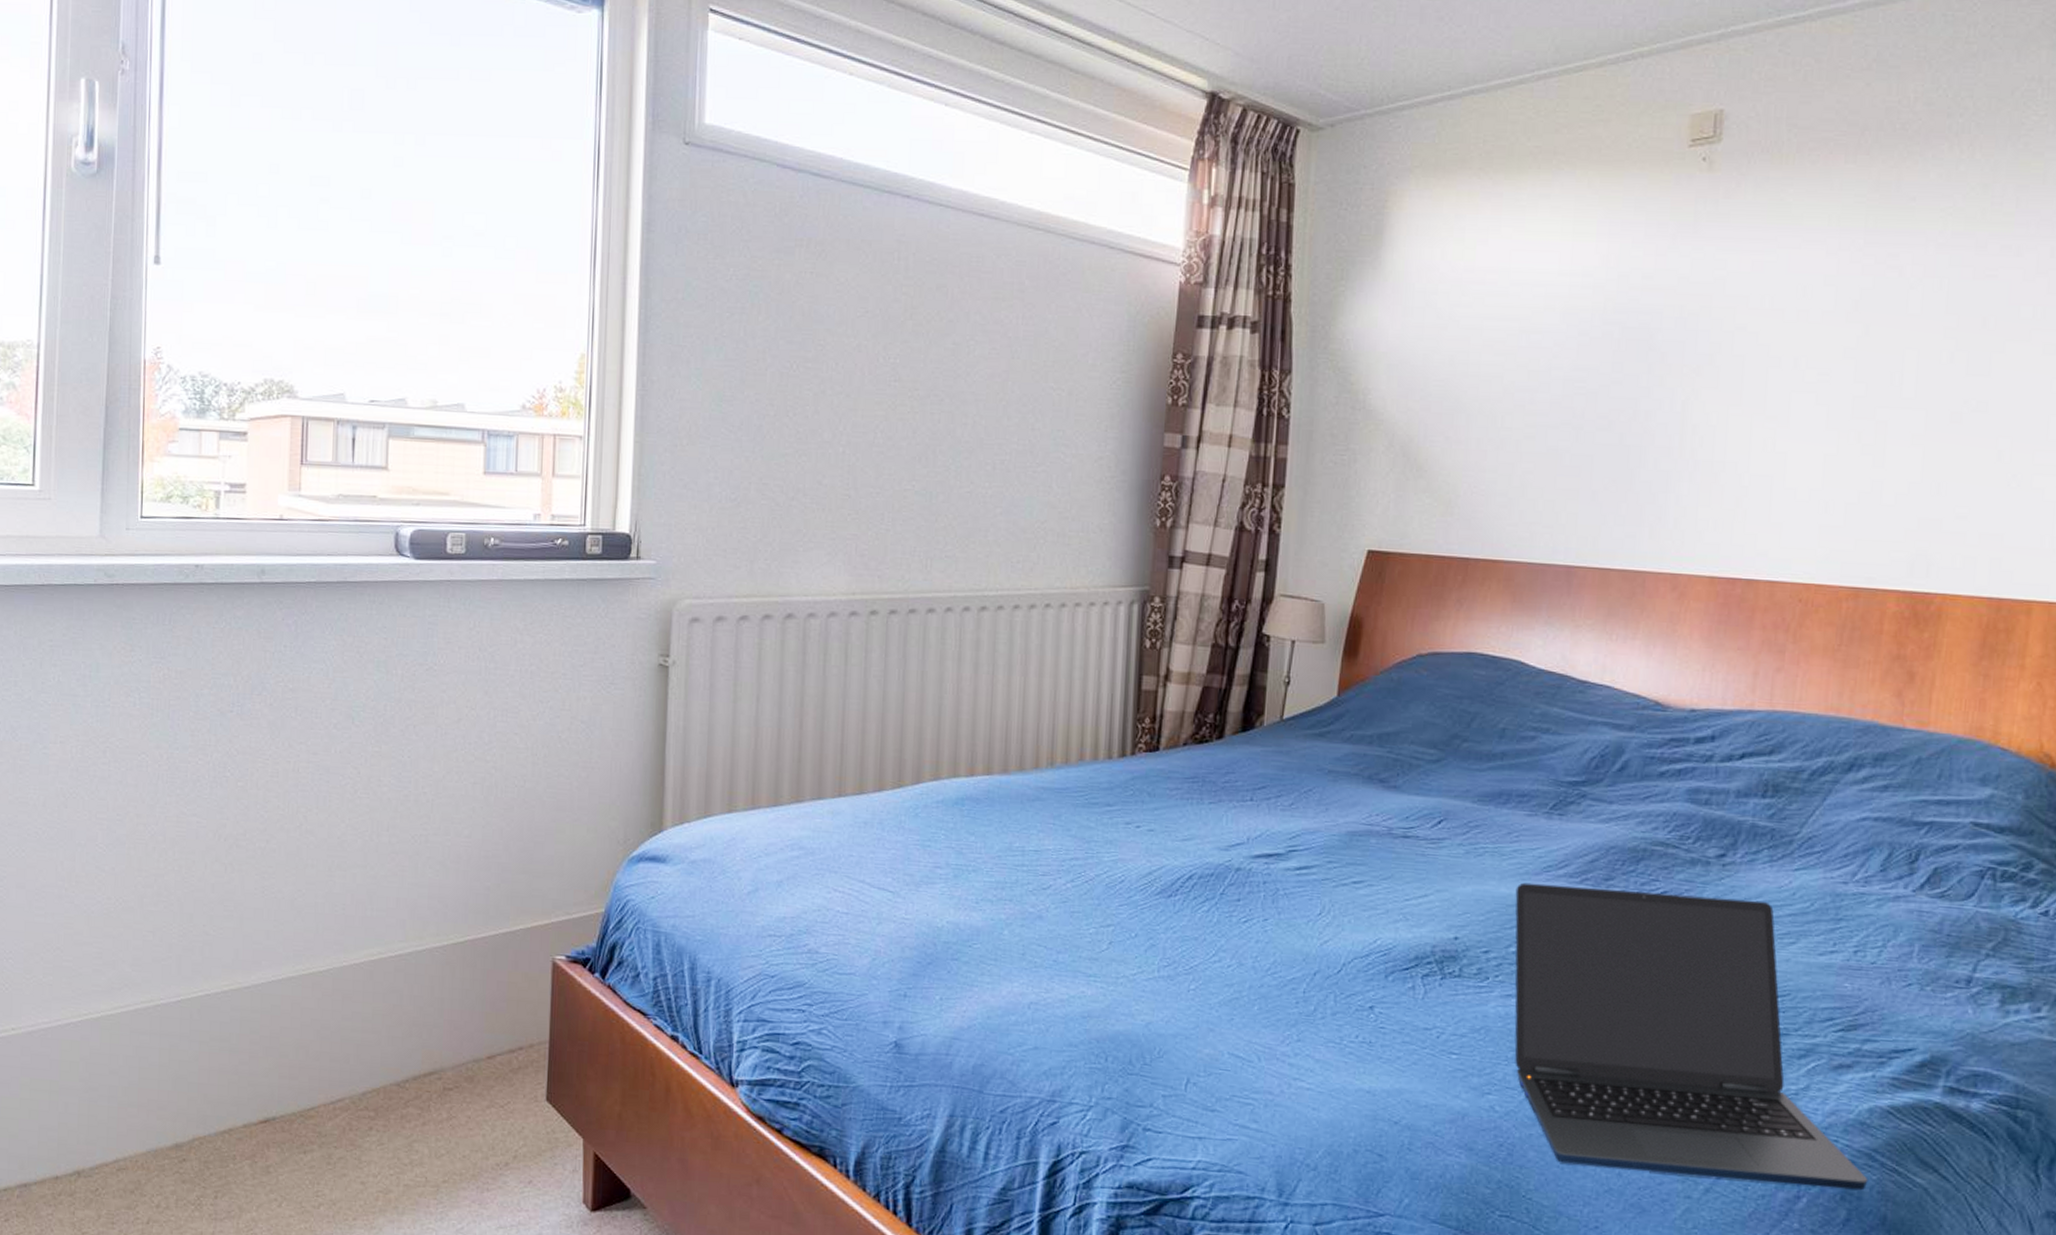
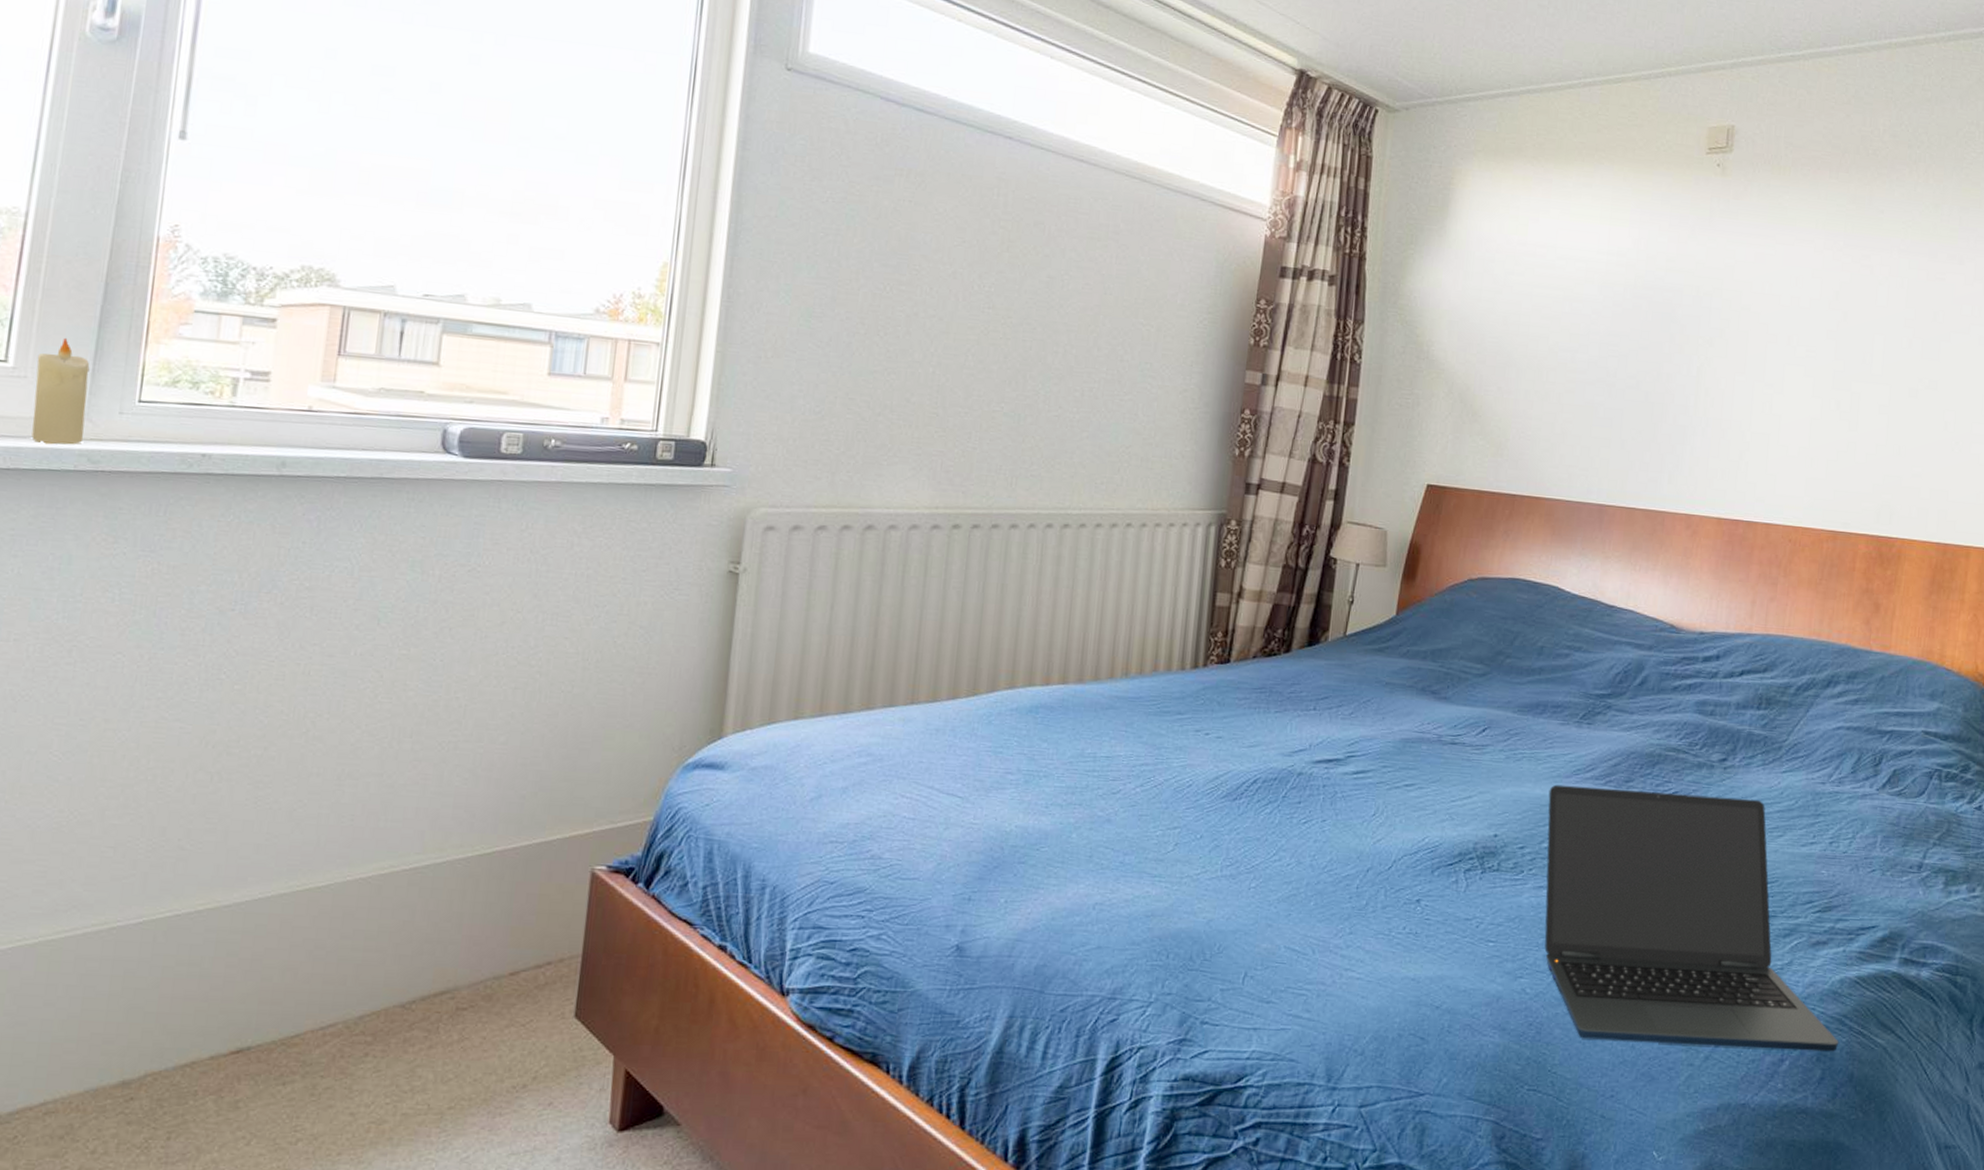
candle: none [57,460,100,561] -> present [31,337,90,445]

